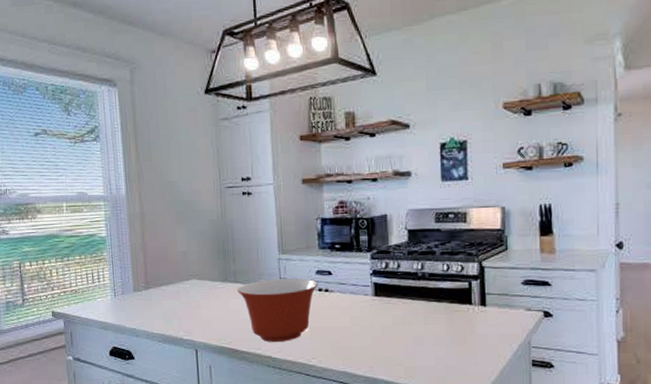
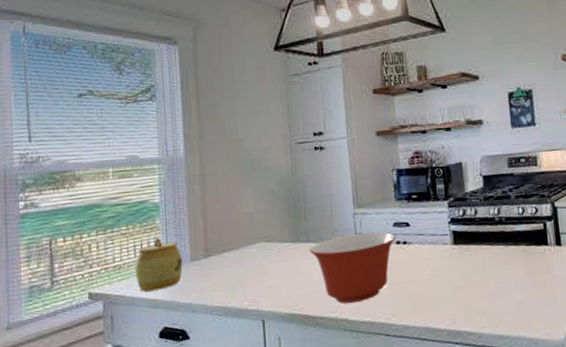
jar: none [88,268,127,315] -> present [135,237,183,292]

